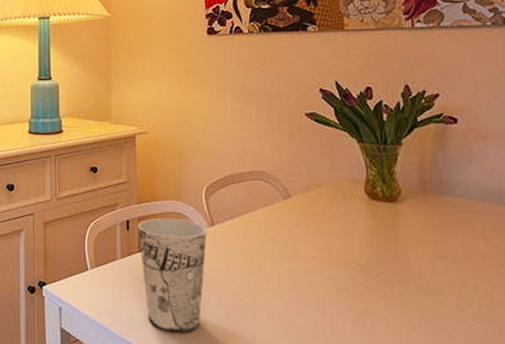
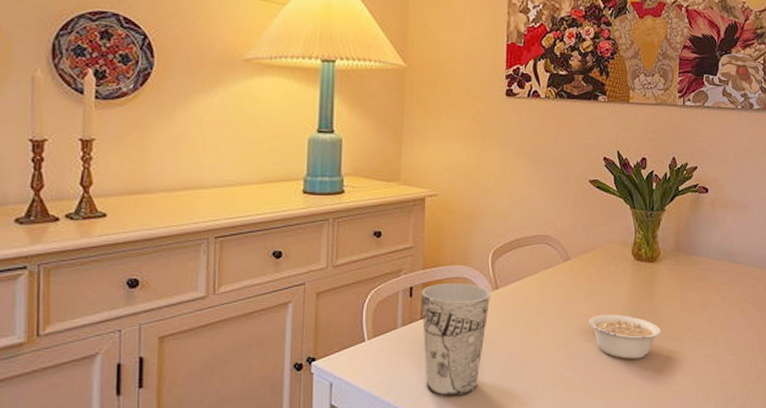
legume: none [319,258,413,312] -> present [589,314,662,359]

